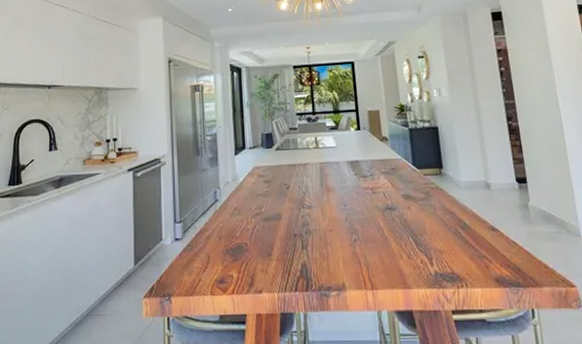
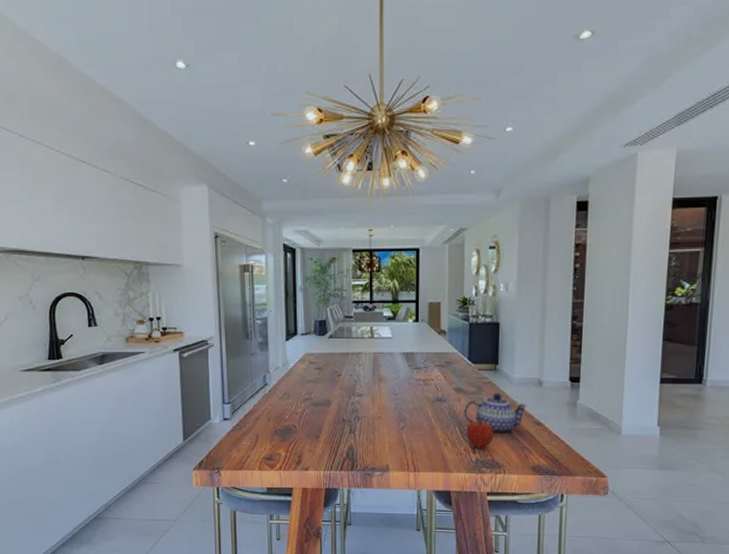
teapot: none [415,198,478,242] -> present [464,393,527,434]
fruit: none [420,229,450,260] -> present [466,421,494,449]

